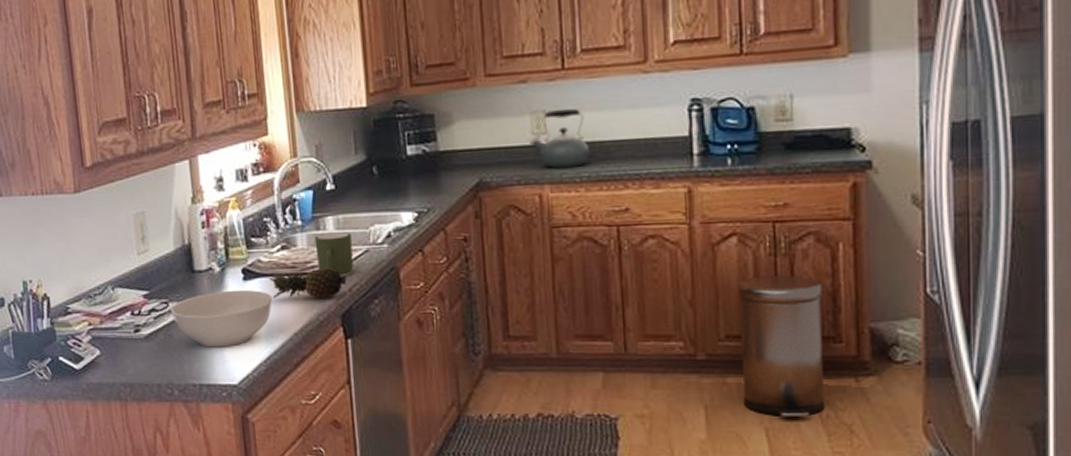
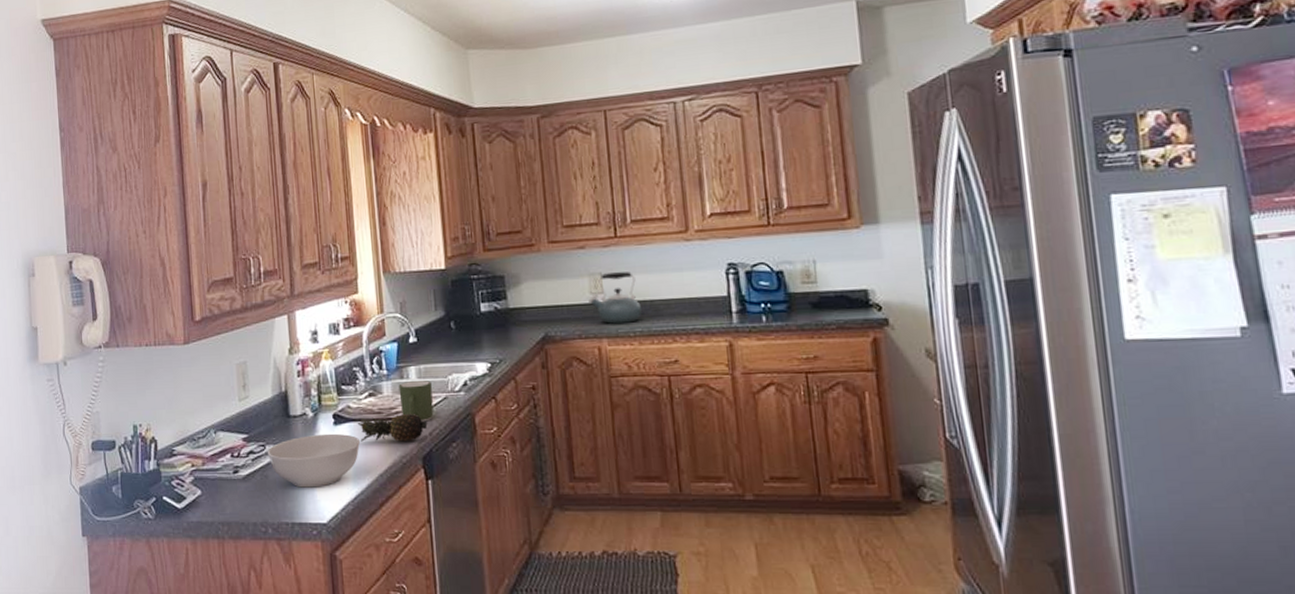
pedal bin: present [737,275,825,418] -> none [777,421,864,555]

